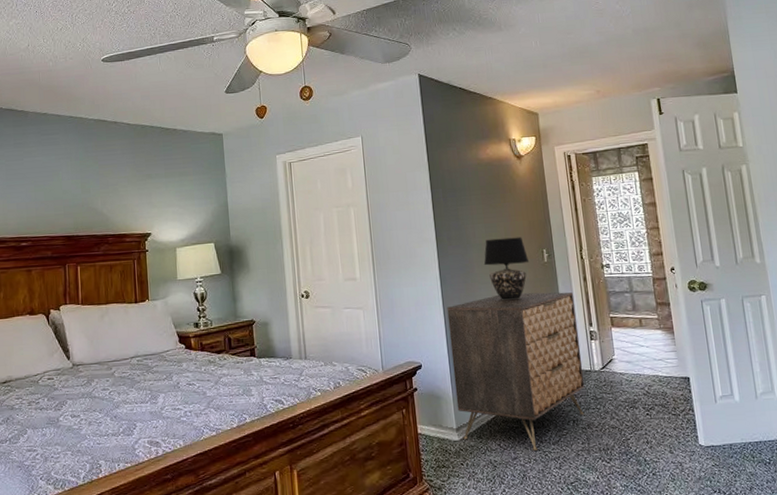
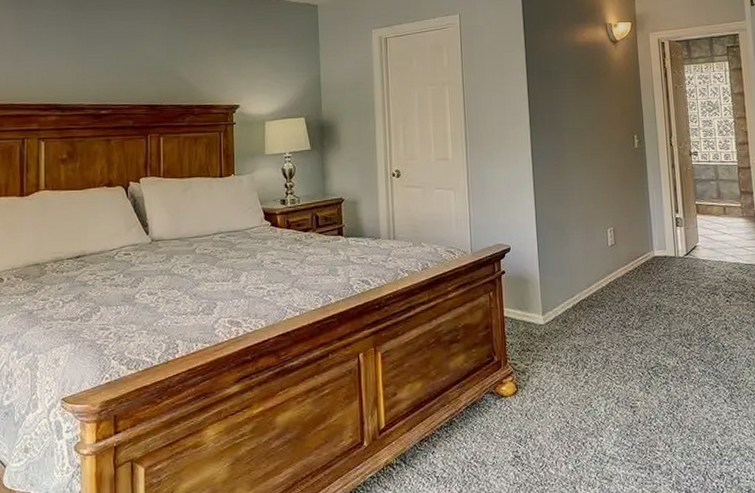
dresser: present [447,292,585,451] -> none [537,177,669,335]
table lamp: present [483,237,530,301] -> none [575,122,620,186]

